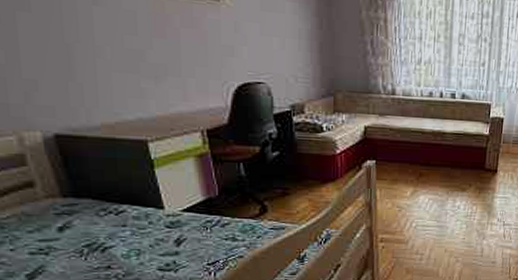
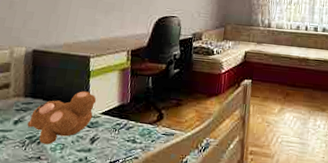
teddy bear: none [78,185,172,252] -> present [27,91,97,145]

